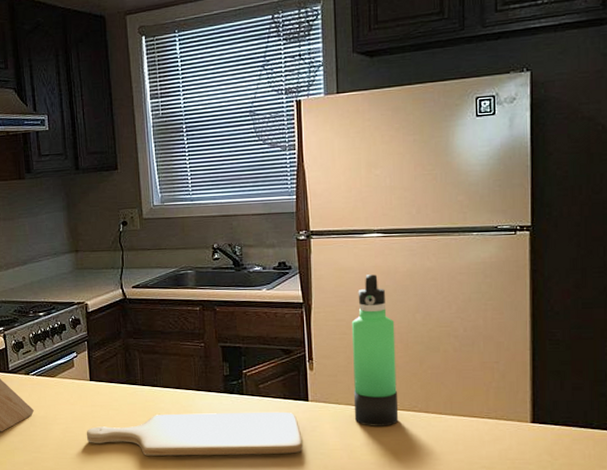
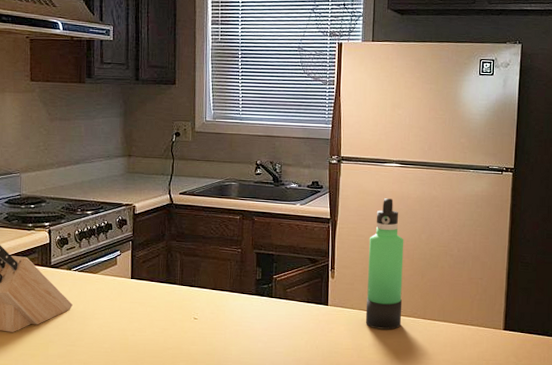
chopping board: present [86,411,303,456] -> none [122,312,320,352]

